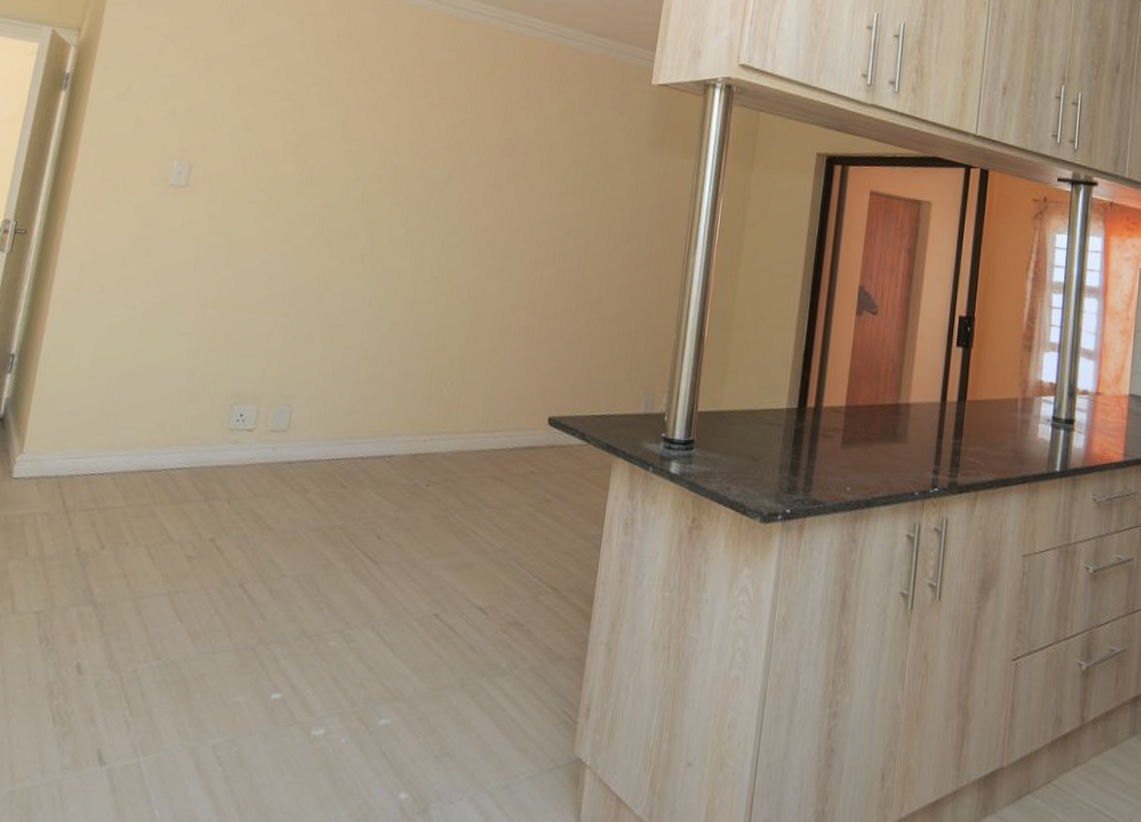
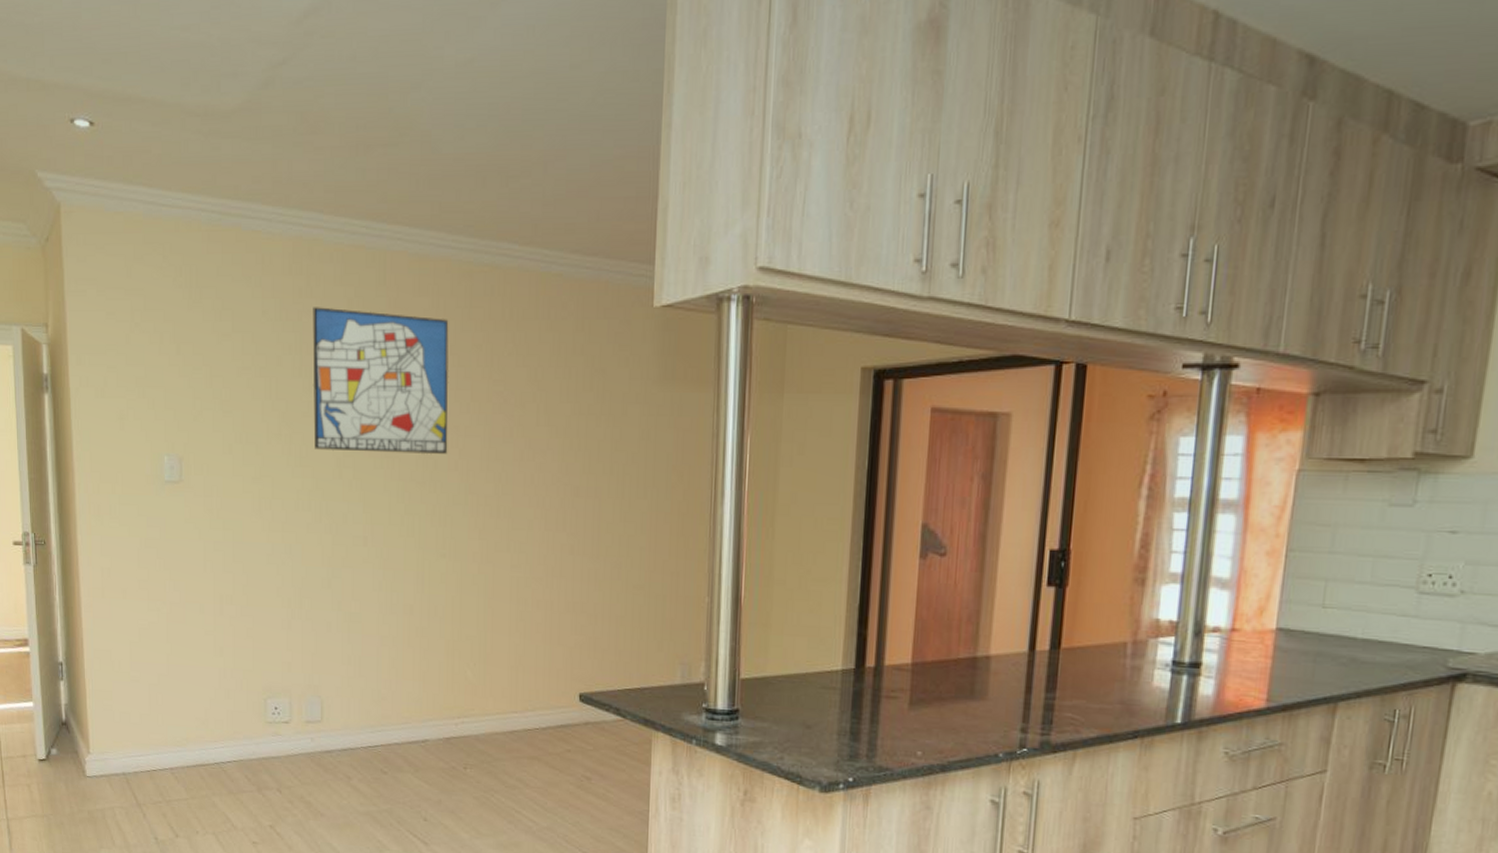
wall art: none [328,47,472,187] -> present [312,307,449,455]

